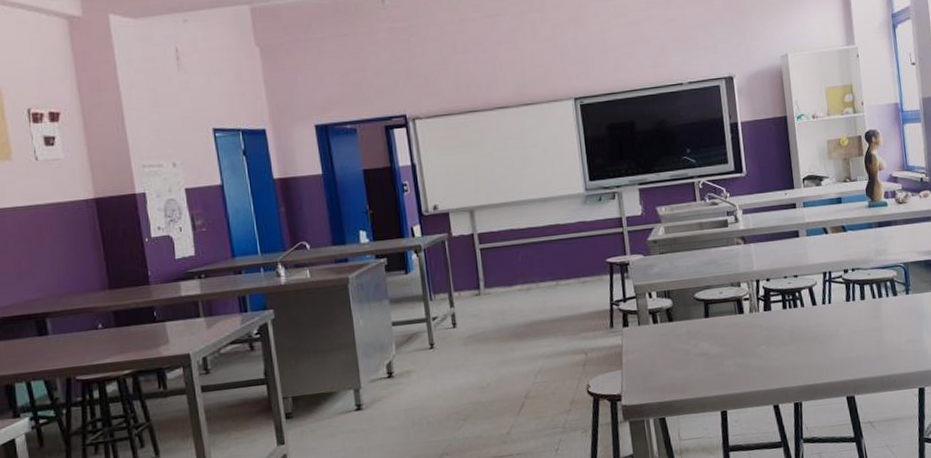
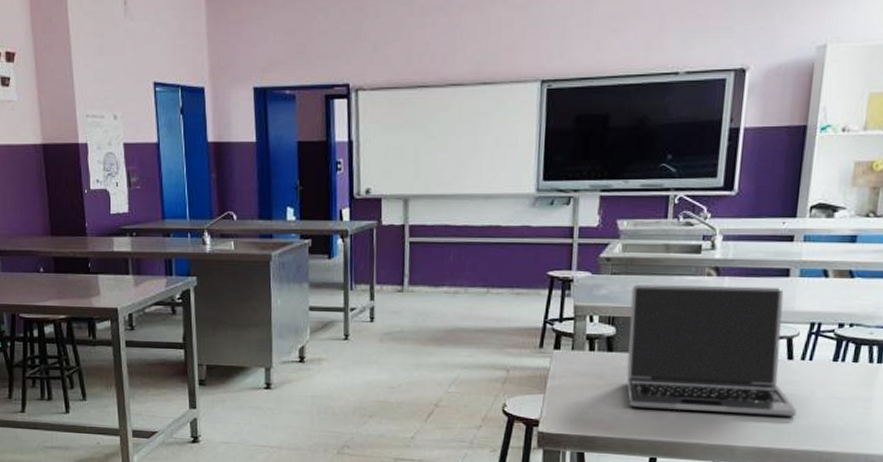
laptop: none [679,246,828,368] -> present [626,284,796,417]

